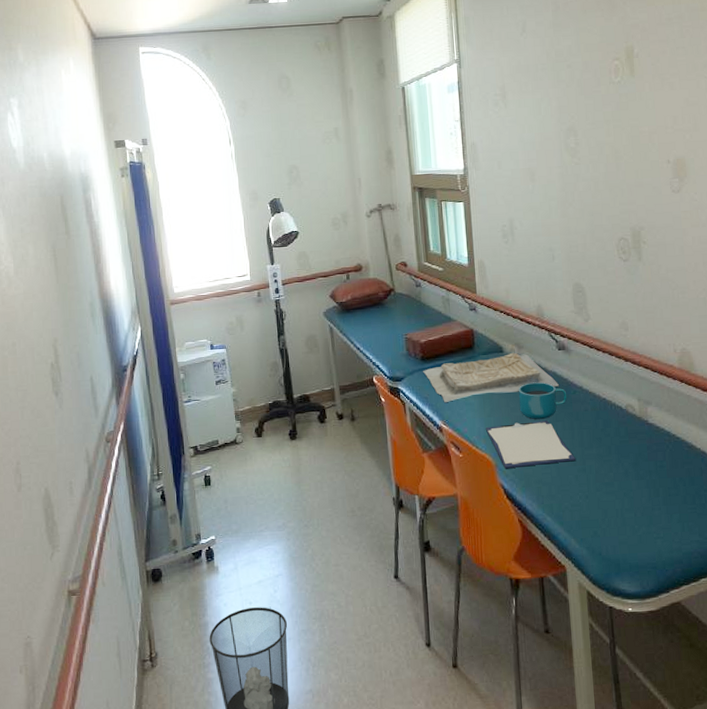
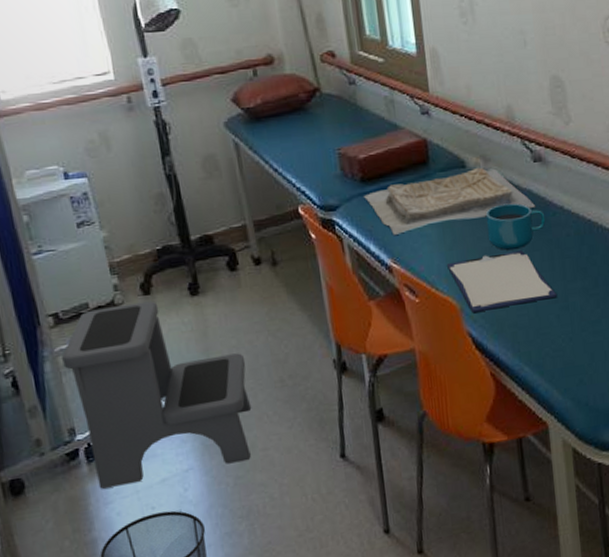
step stool: none [197,442,329,583] -> present [62,300,252,489]

